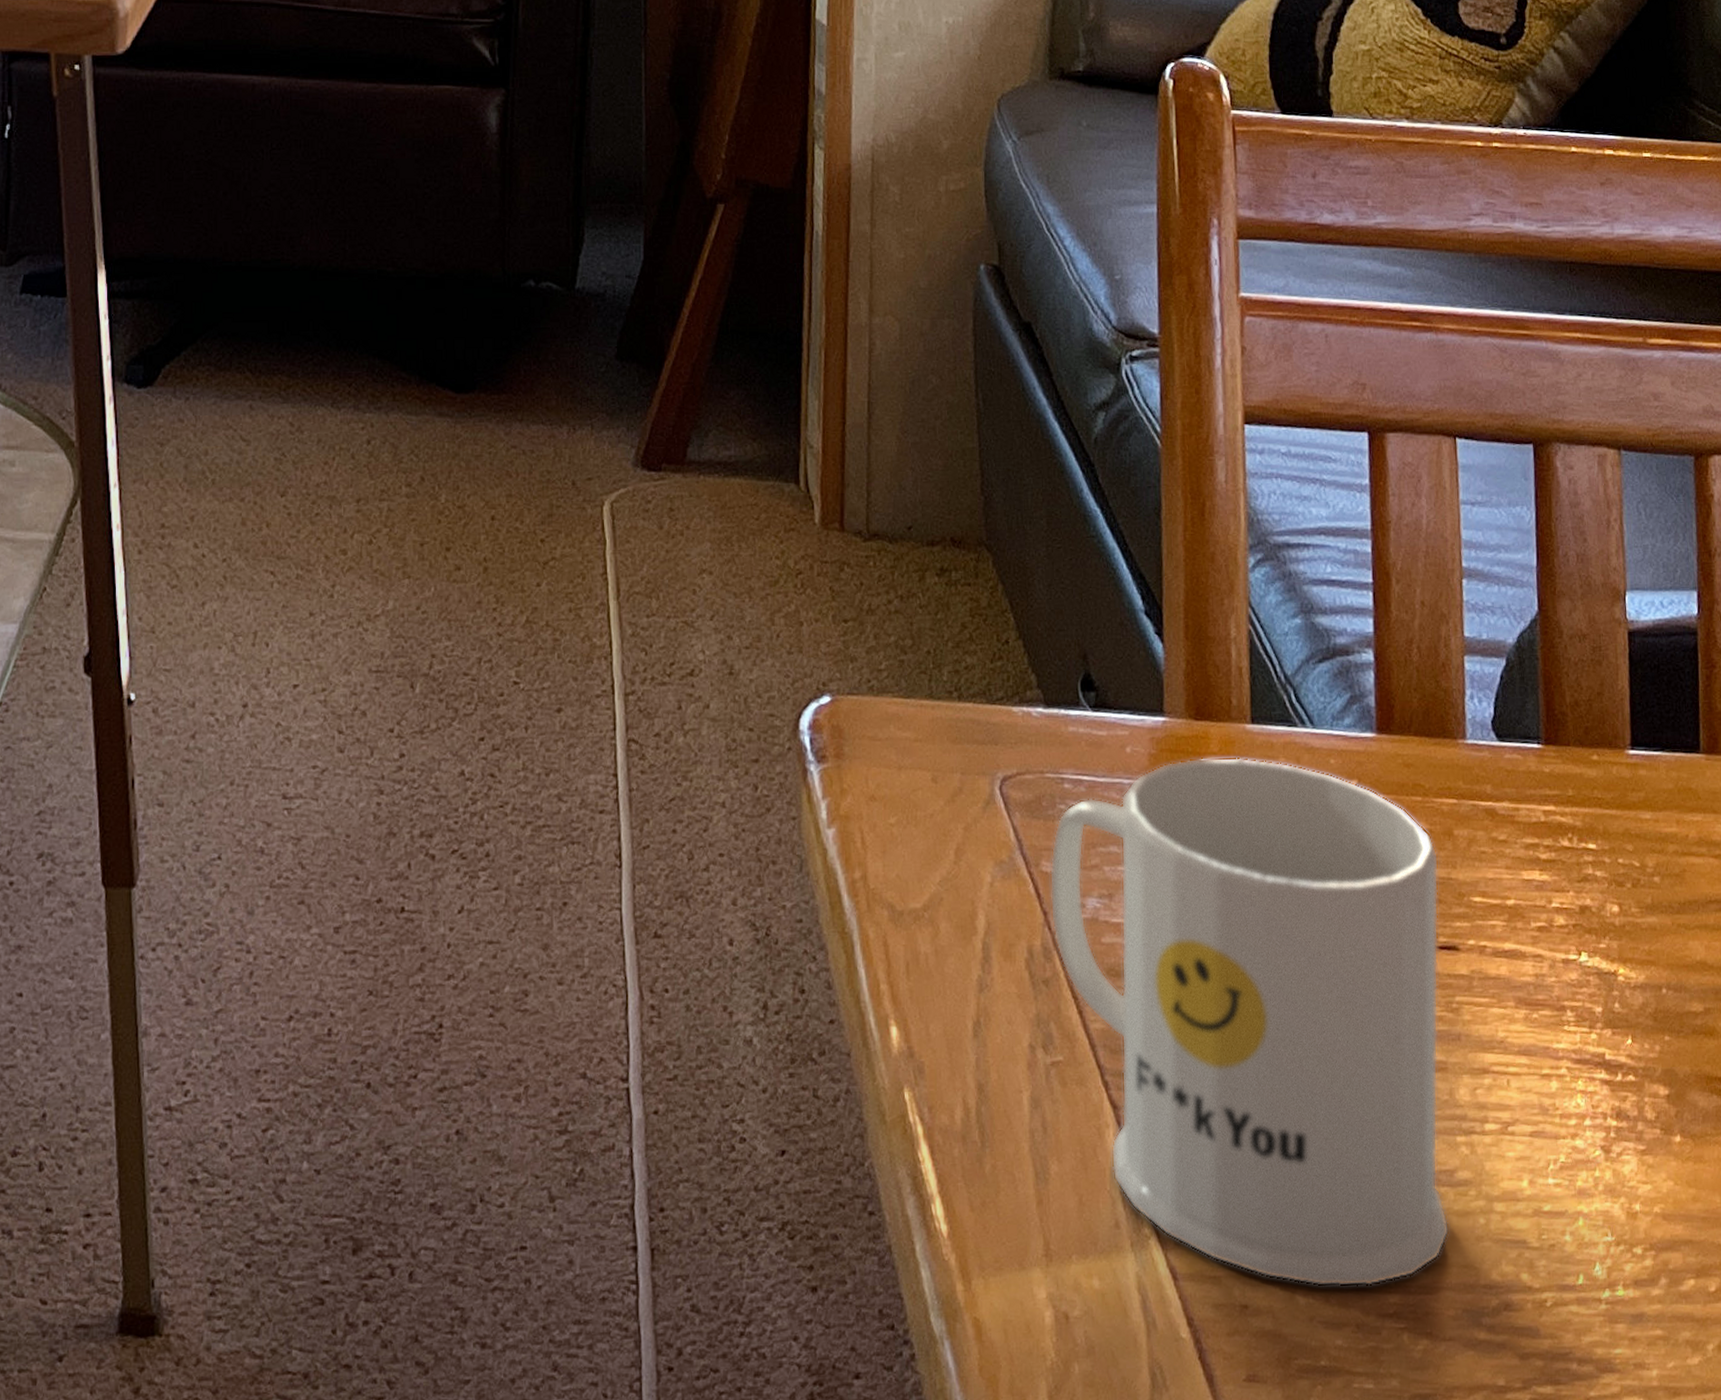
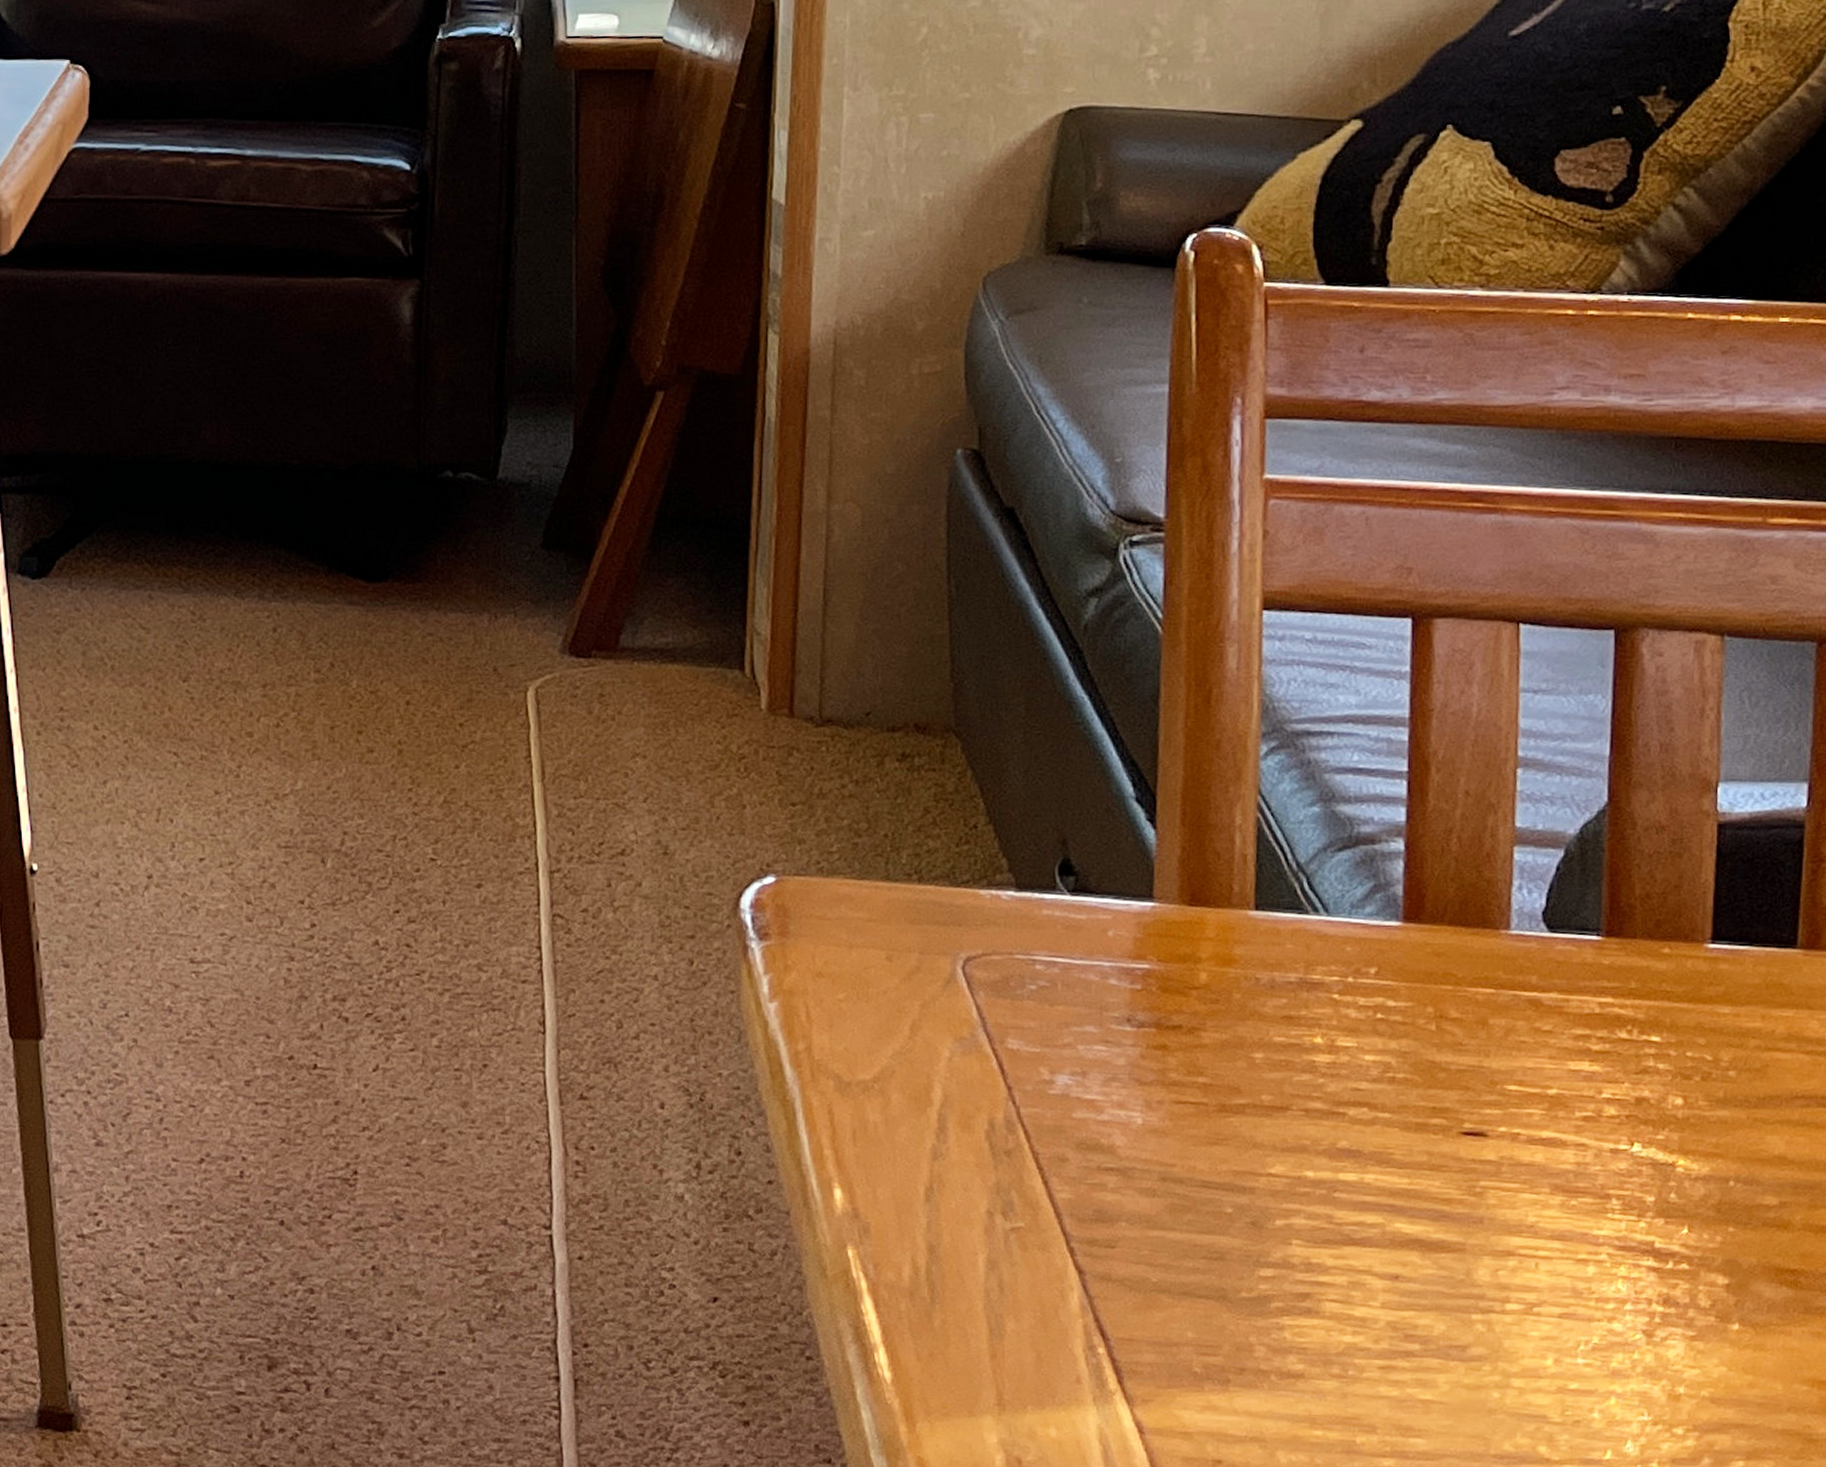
mug: present [1049,756,1450,1287] -> none [1015,942,1469,1450]

